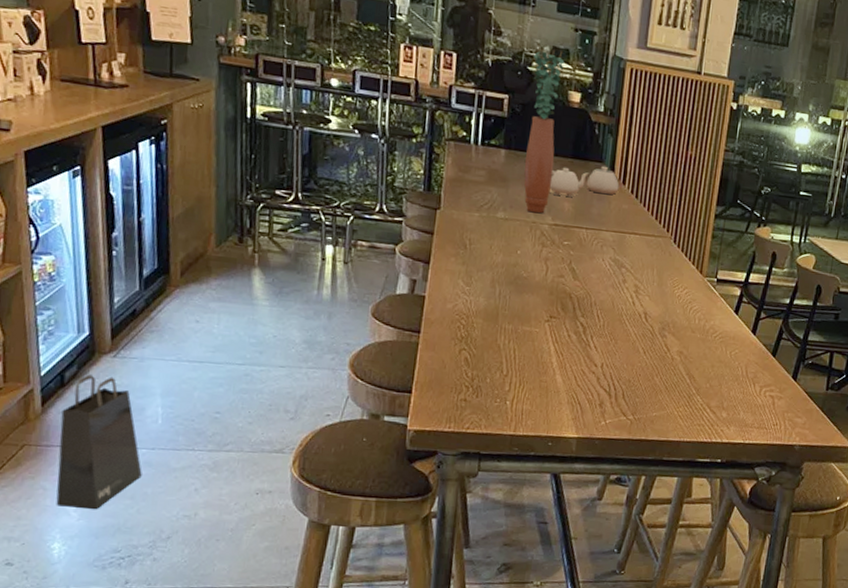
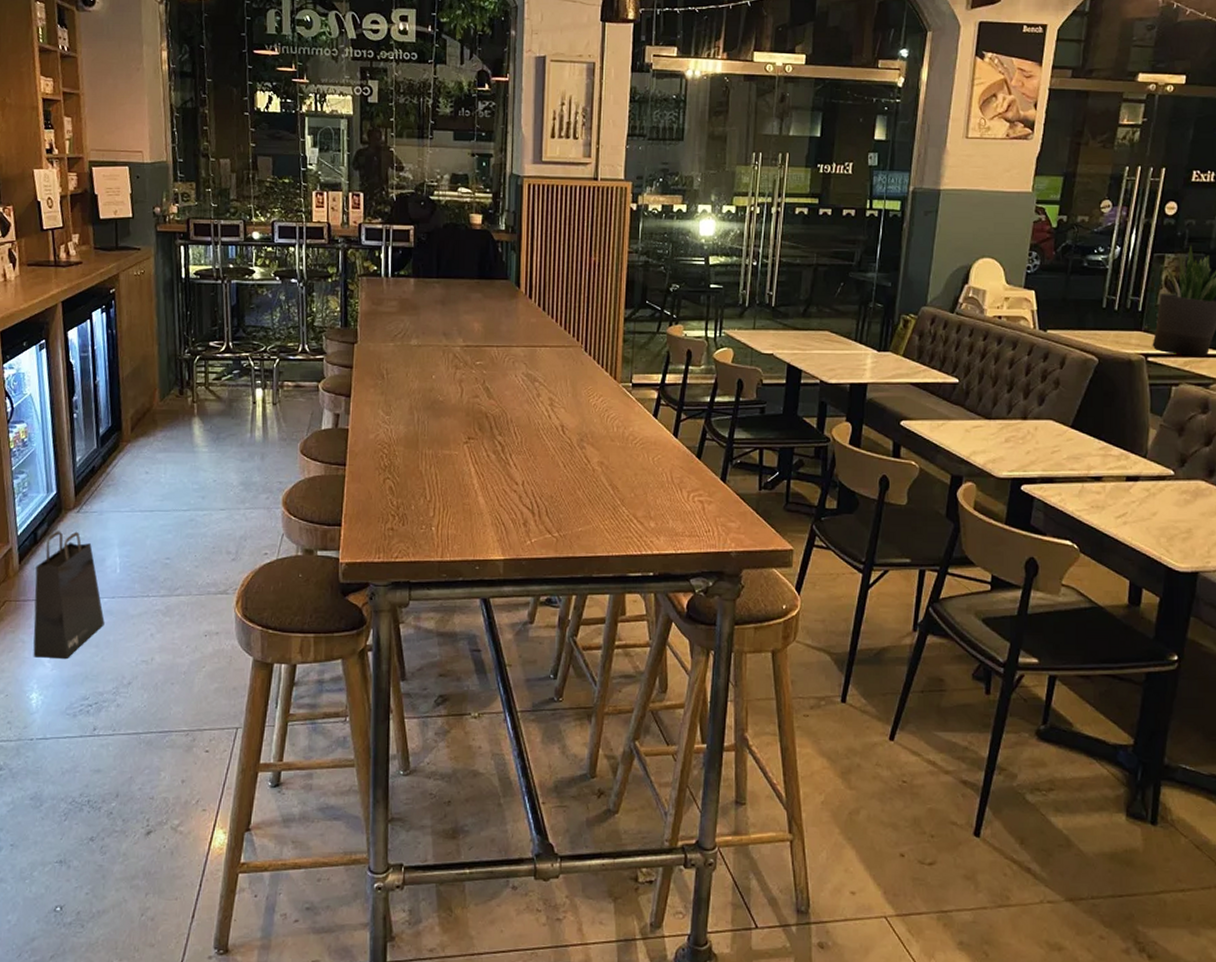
vase: present [524,43,565,214] -> none [433,173,464,337]
teapot: present [549,167,590,198] -> none [458,288,496,318]
sugar bowl: present [586,165,620,195] -> none [493,282,526,311]

